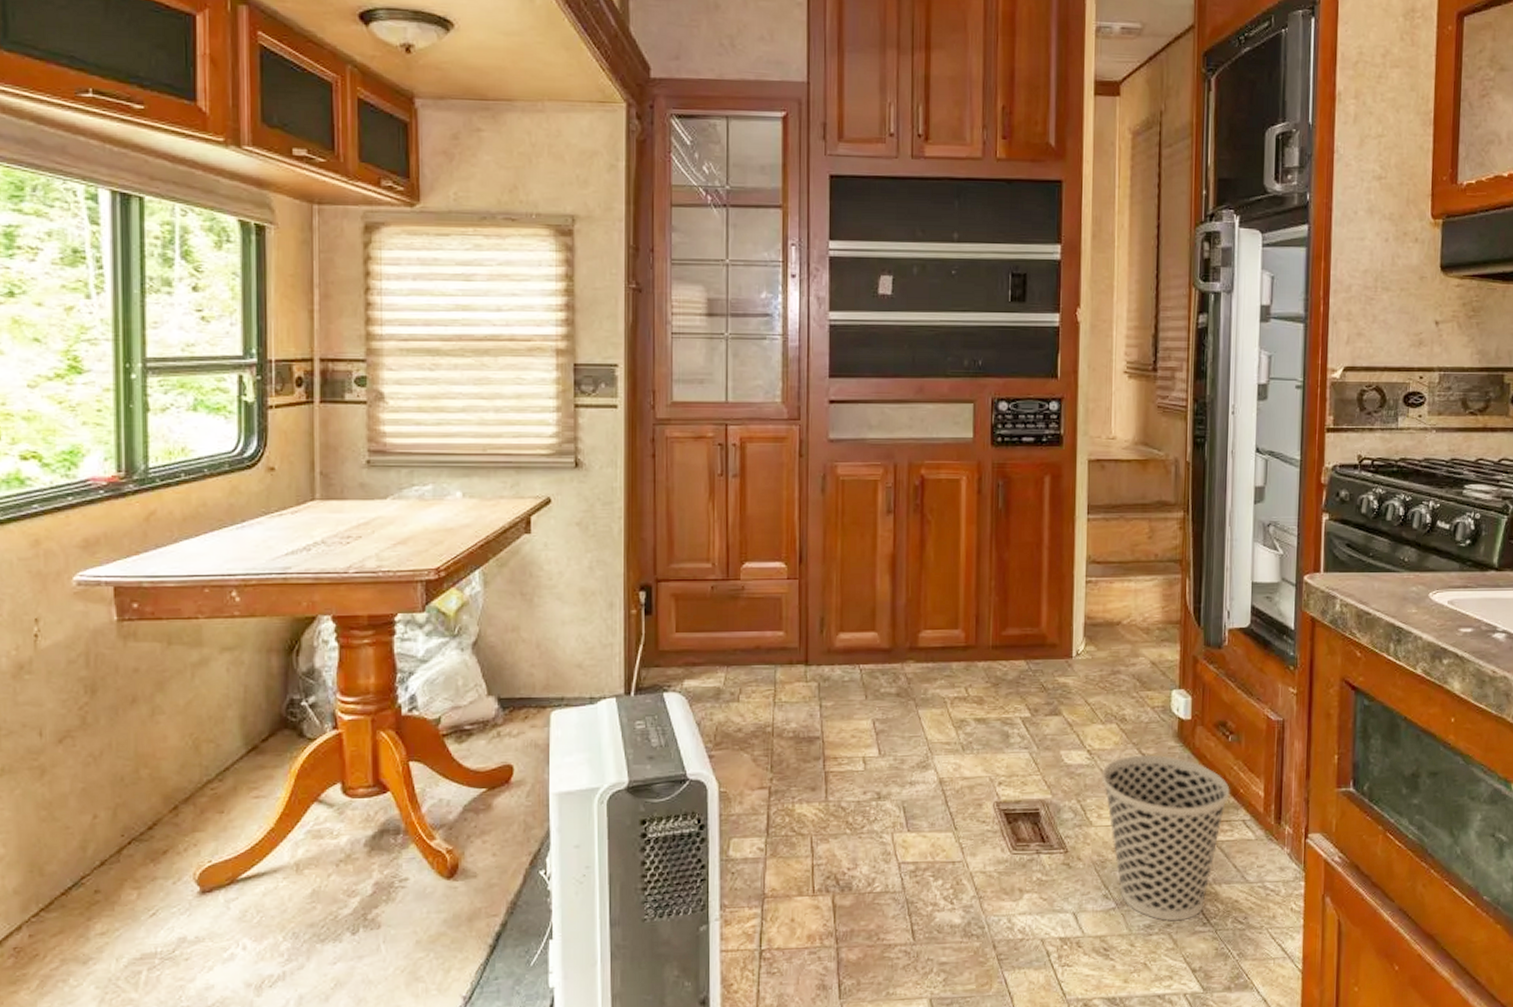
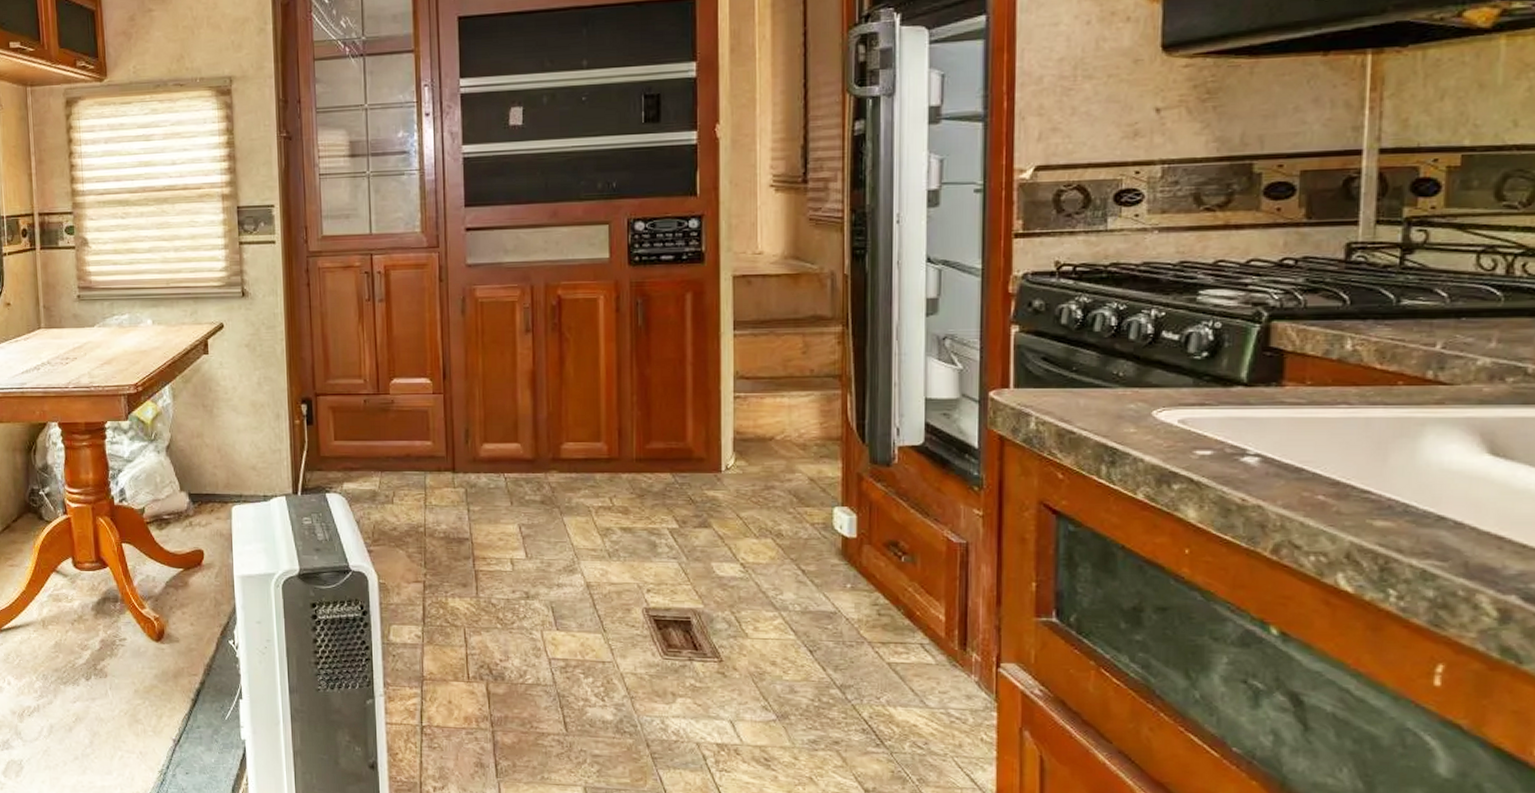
wastebasket: present [1101,754,1230,921] -> none [757,570,904,740]

